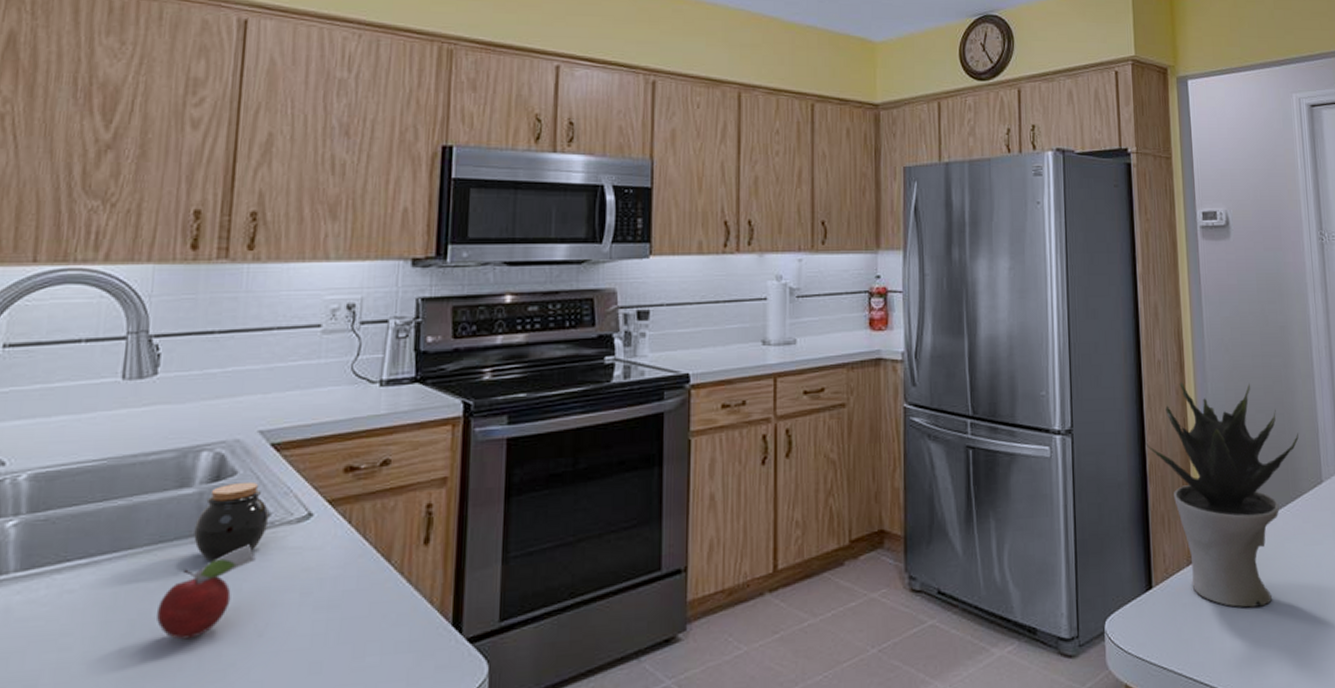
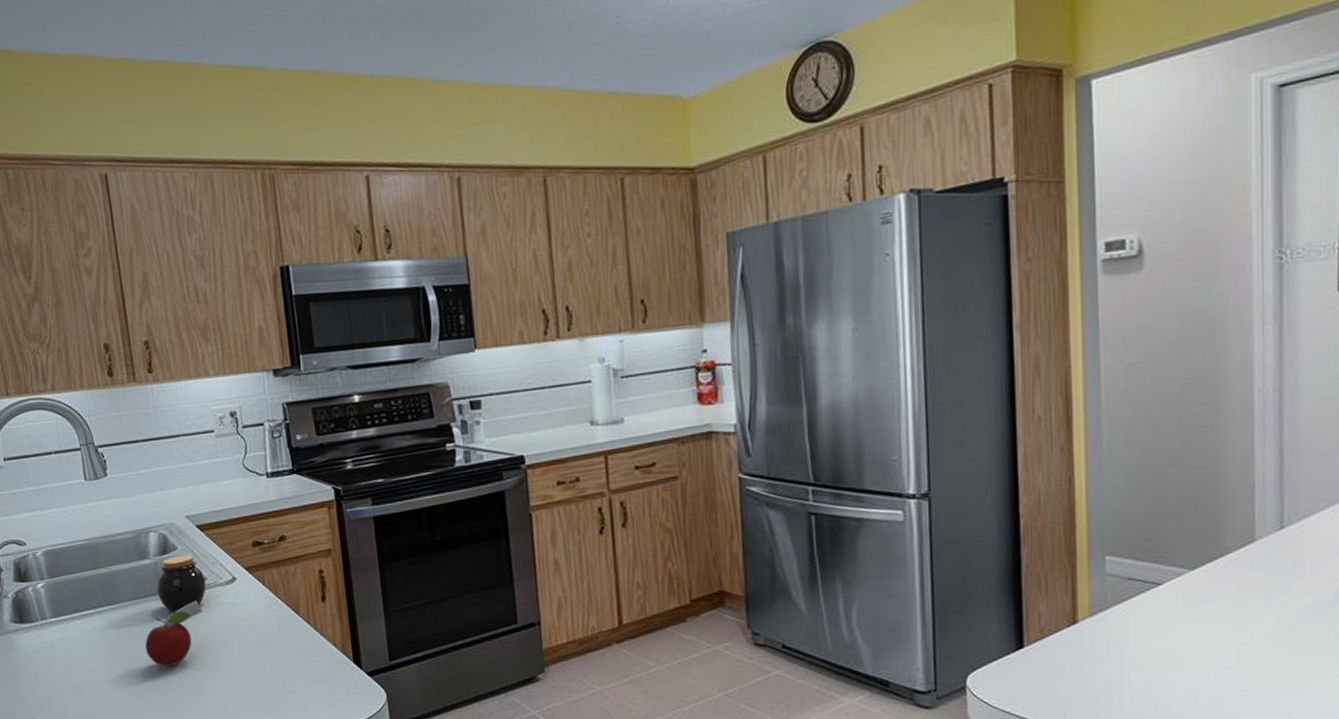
potted plant: present [1145,382,1299,608] -> none [1019,436,1225,669]

